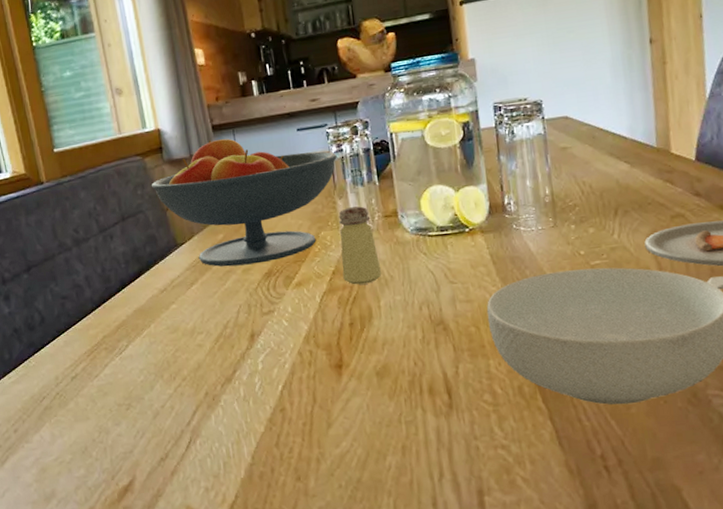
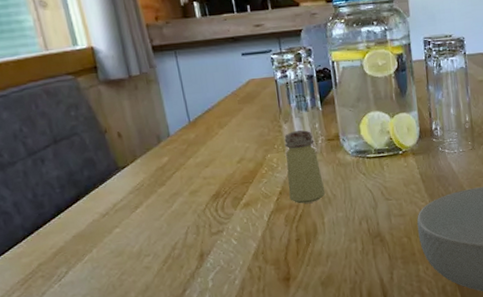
fruit bowl: present [151,138,337,267] -> none [86,60,282,190]

